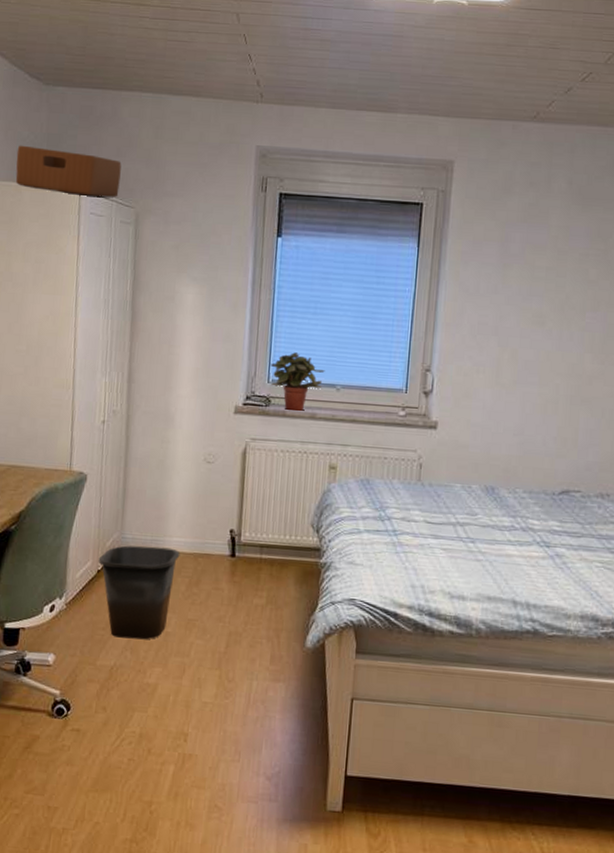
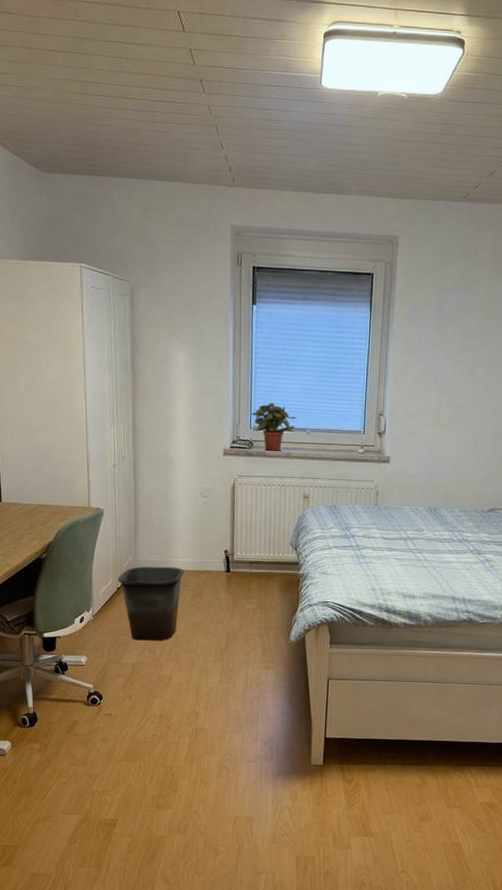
basket: present [15,145,122,198] -> none [22,227,115,273]

